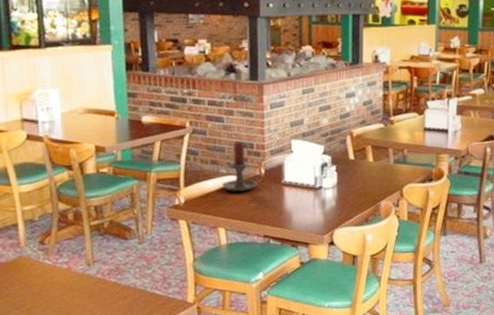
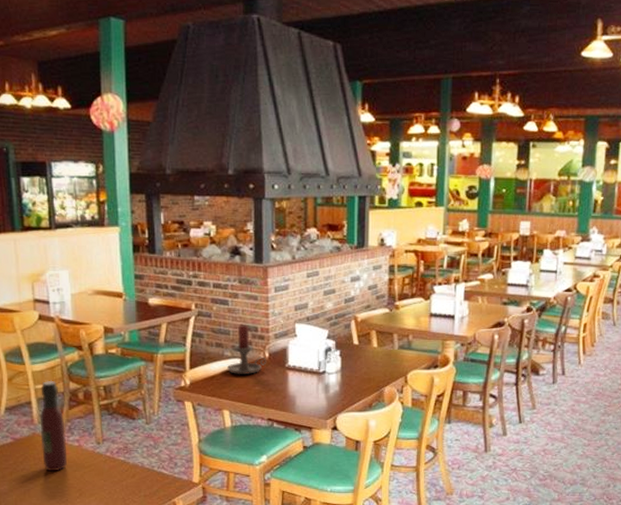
wine bottle: none [26,201,56,296] -> present [39,380,68,472]

